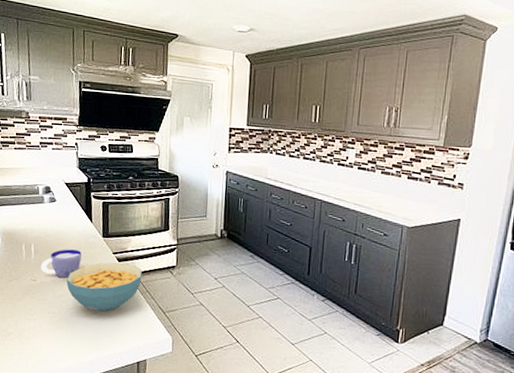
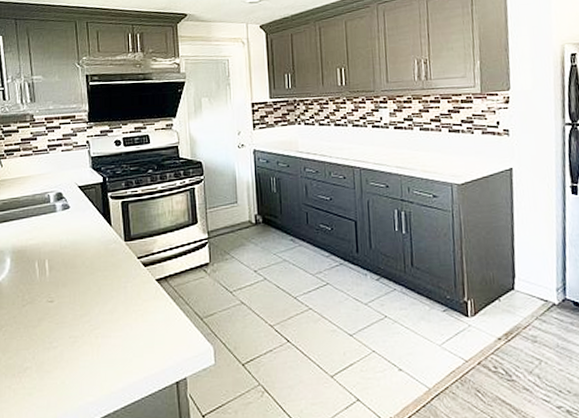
cup: present [40,249,82,278] -> none [57,259,102,294]
cereal bowl: present [66,262,142,312] -> none [88,267,172,328]

